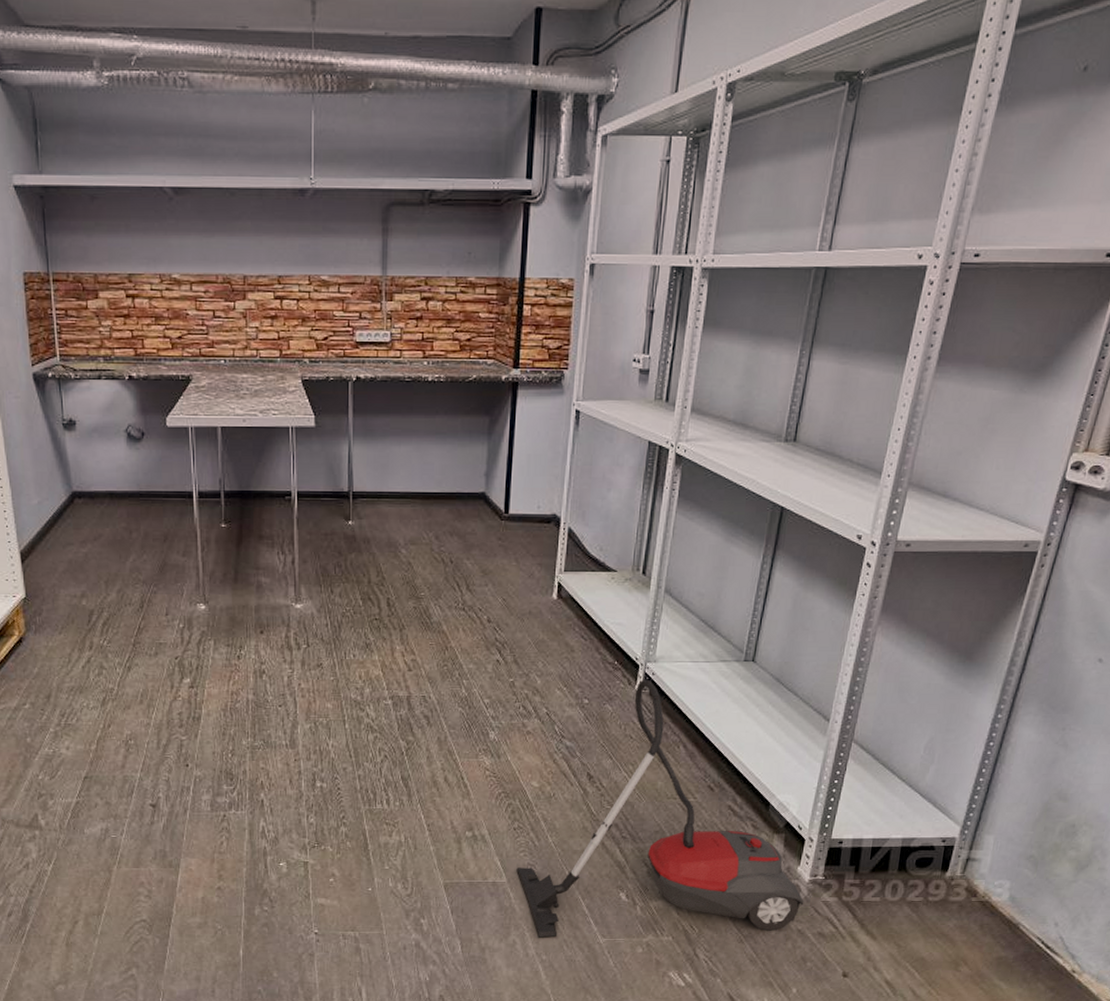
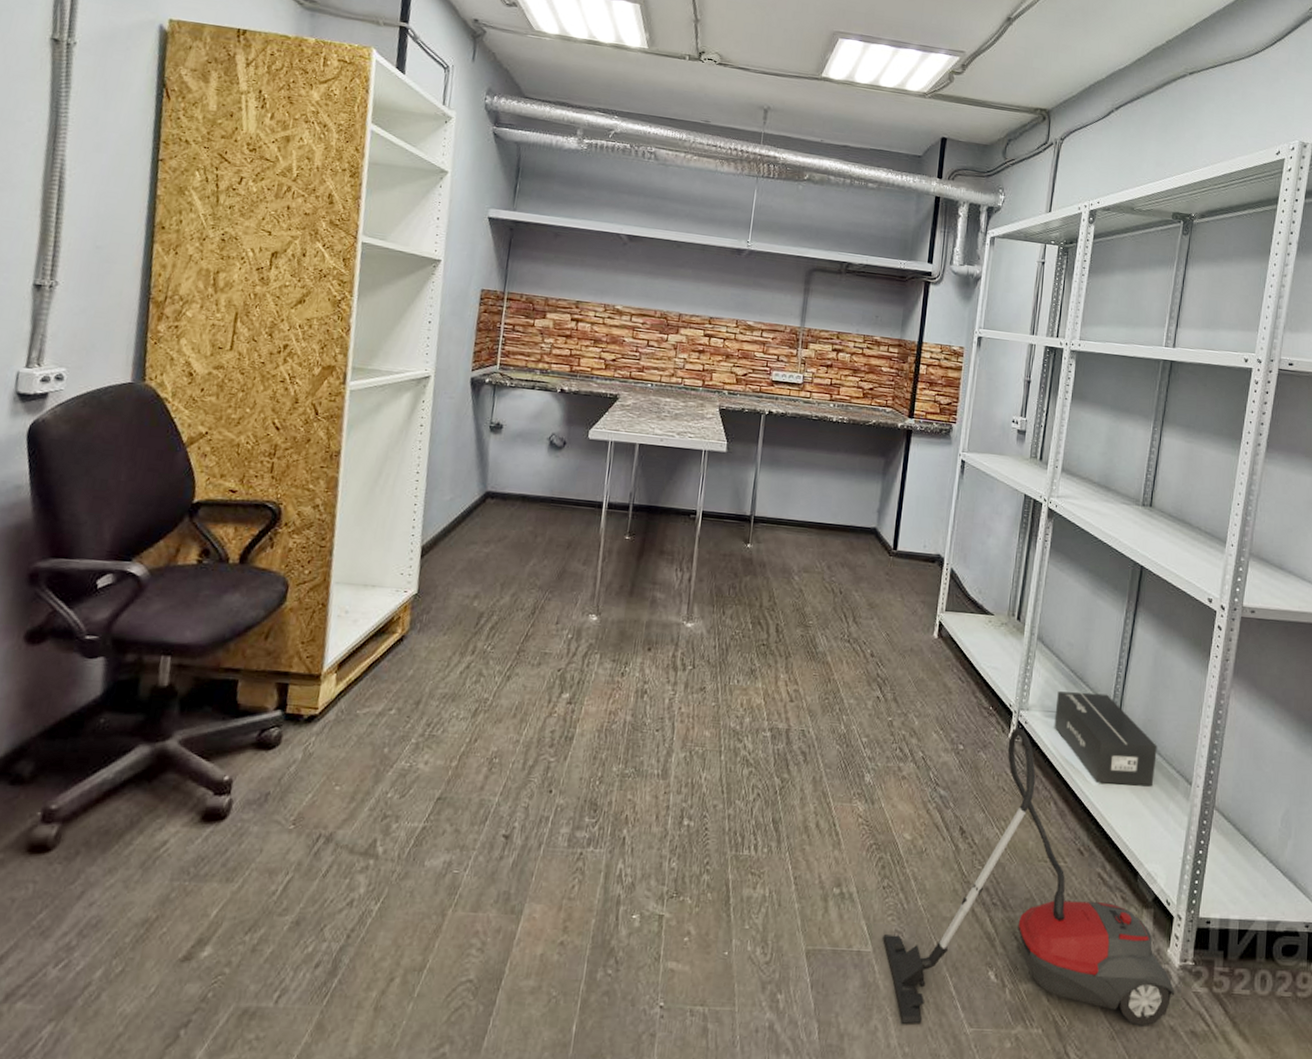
box: none [683,640,794,725] -> present [1054,691,1157,787]

